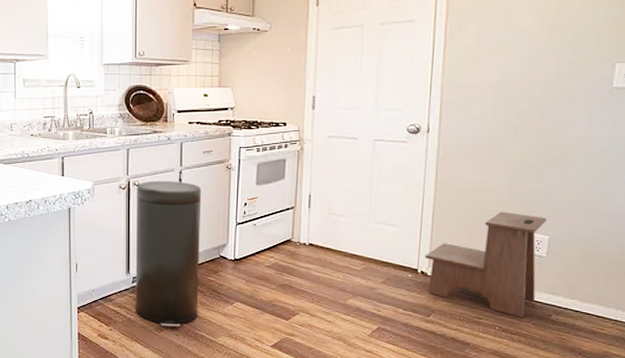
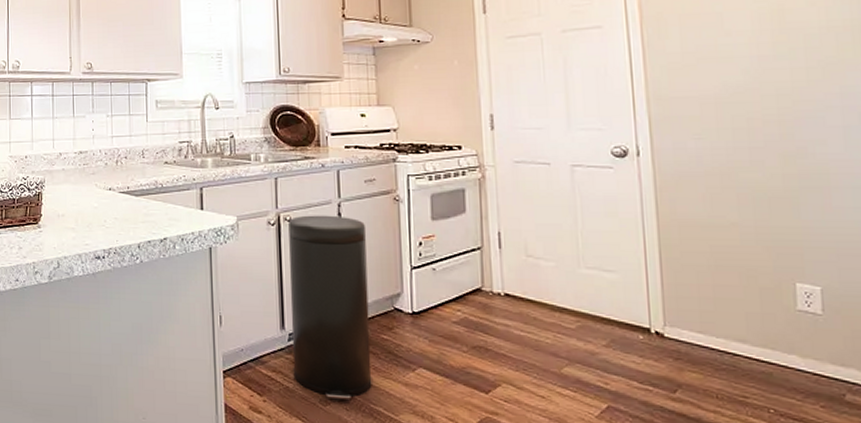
step stool: present [425,211,548,317] -> none [657,254,819,397]

